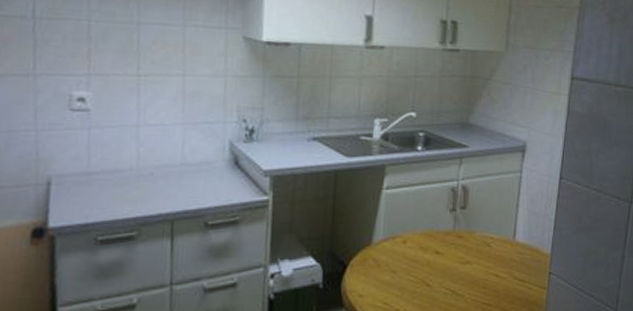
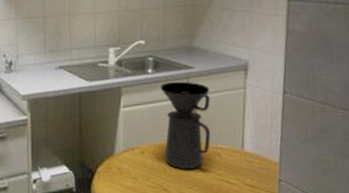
coffee maker: none [429,161,484,262] -> present [161,81,210,170]

